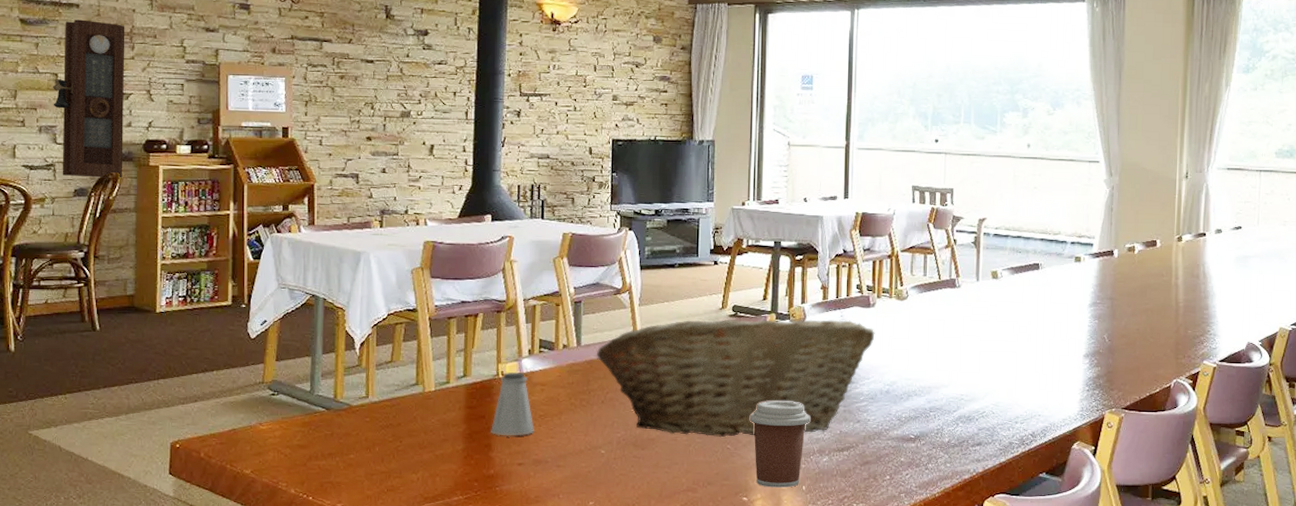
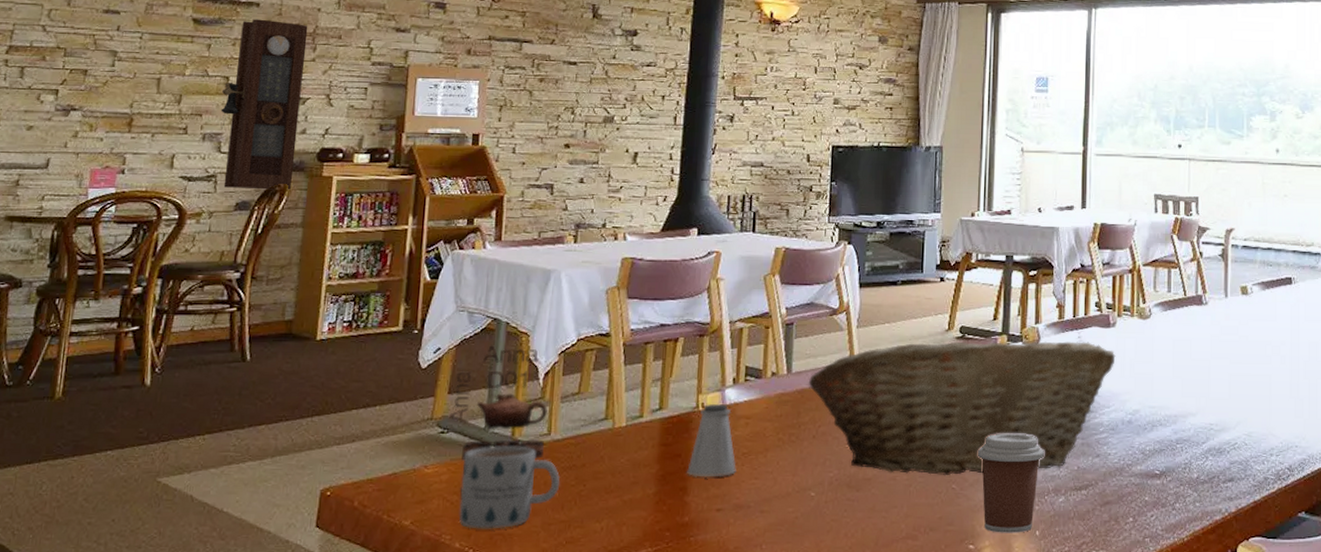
teapot: none [277,318,366,420] -> present [448,345,549,462]
mug: none [292,406,378,478] -> present [459,446,560,529]

